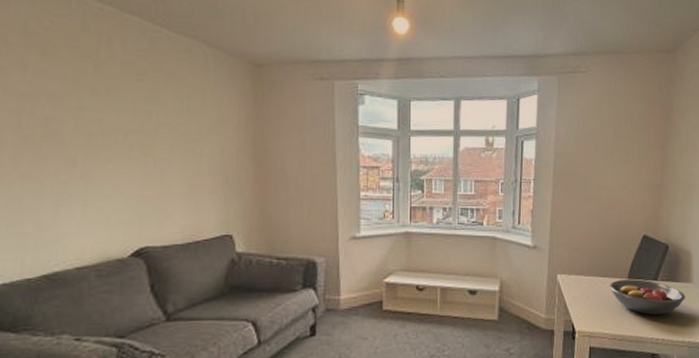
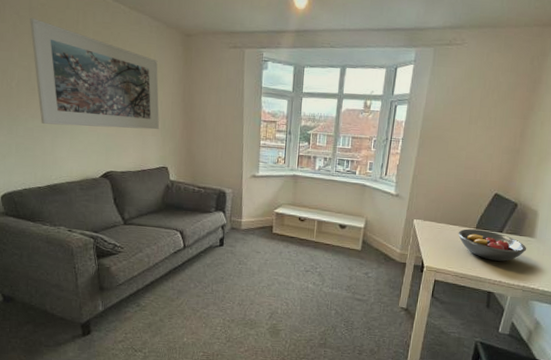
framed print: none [23,44,220,188] -> present [30,17,160,130]

